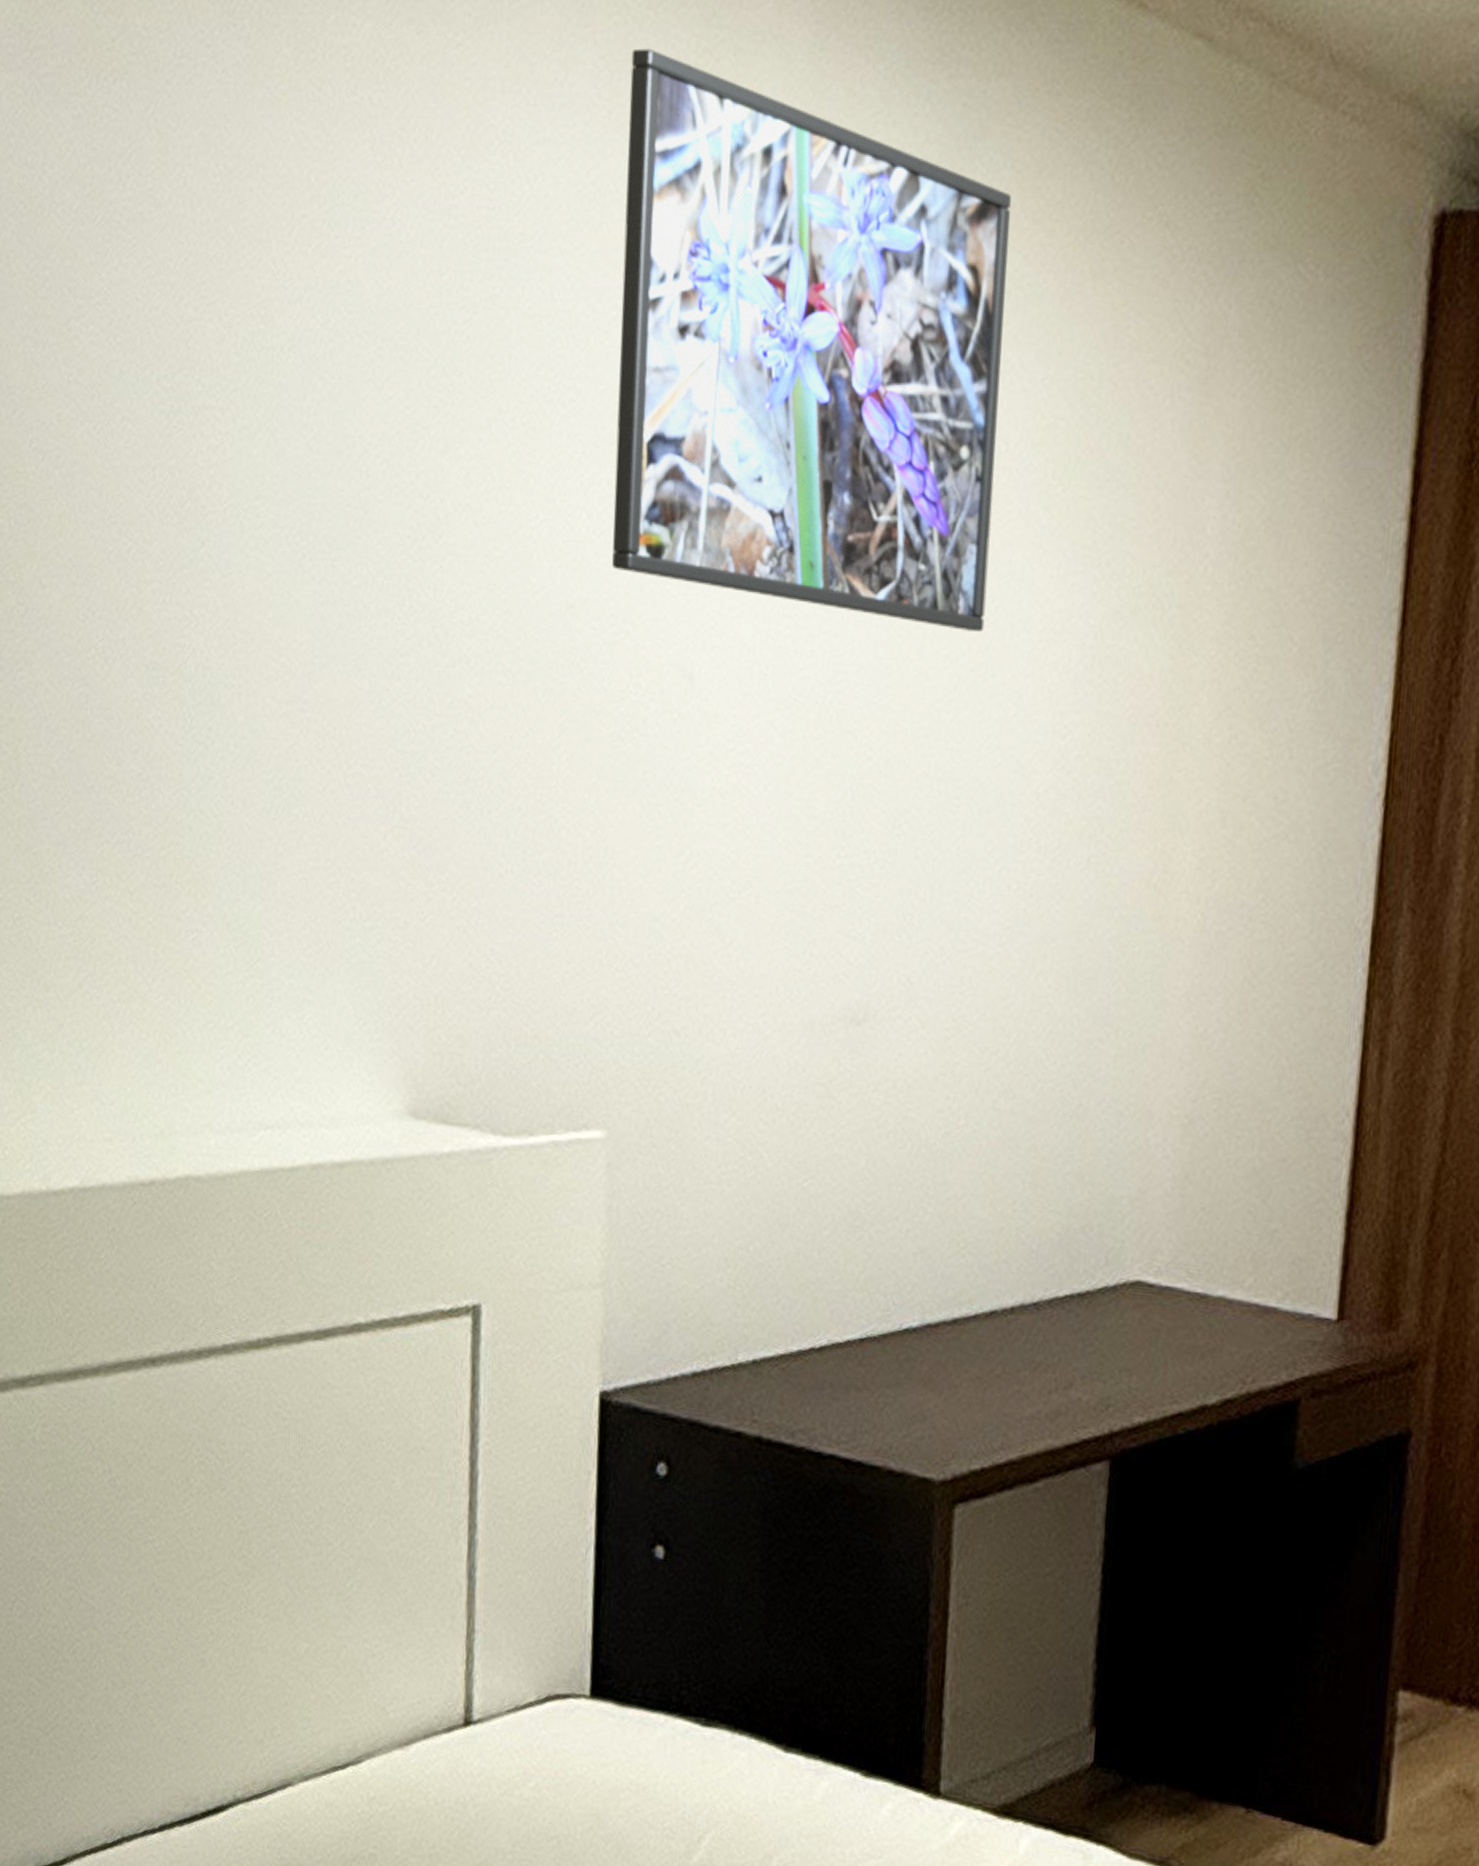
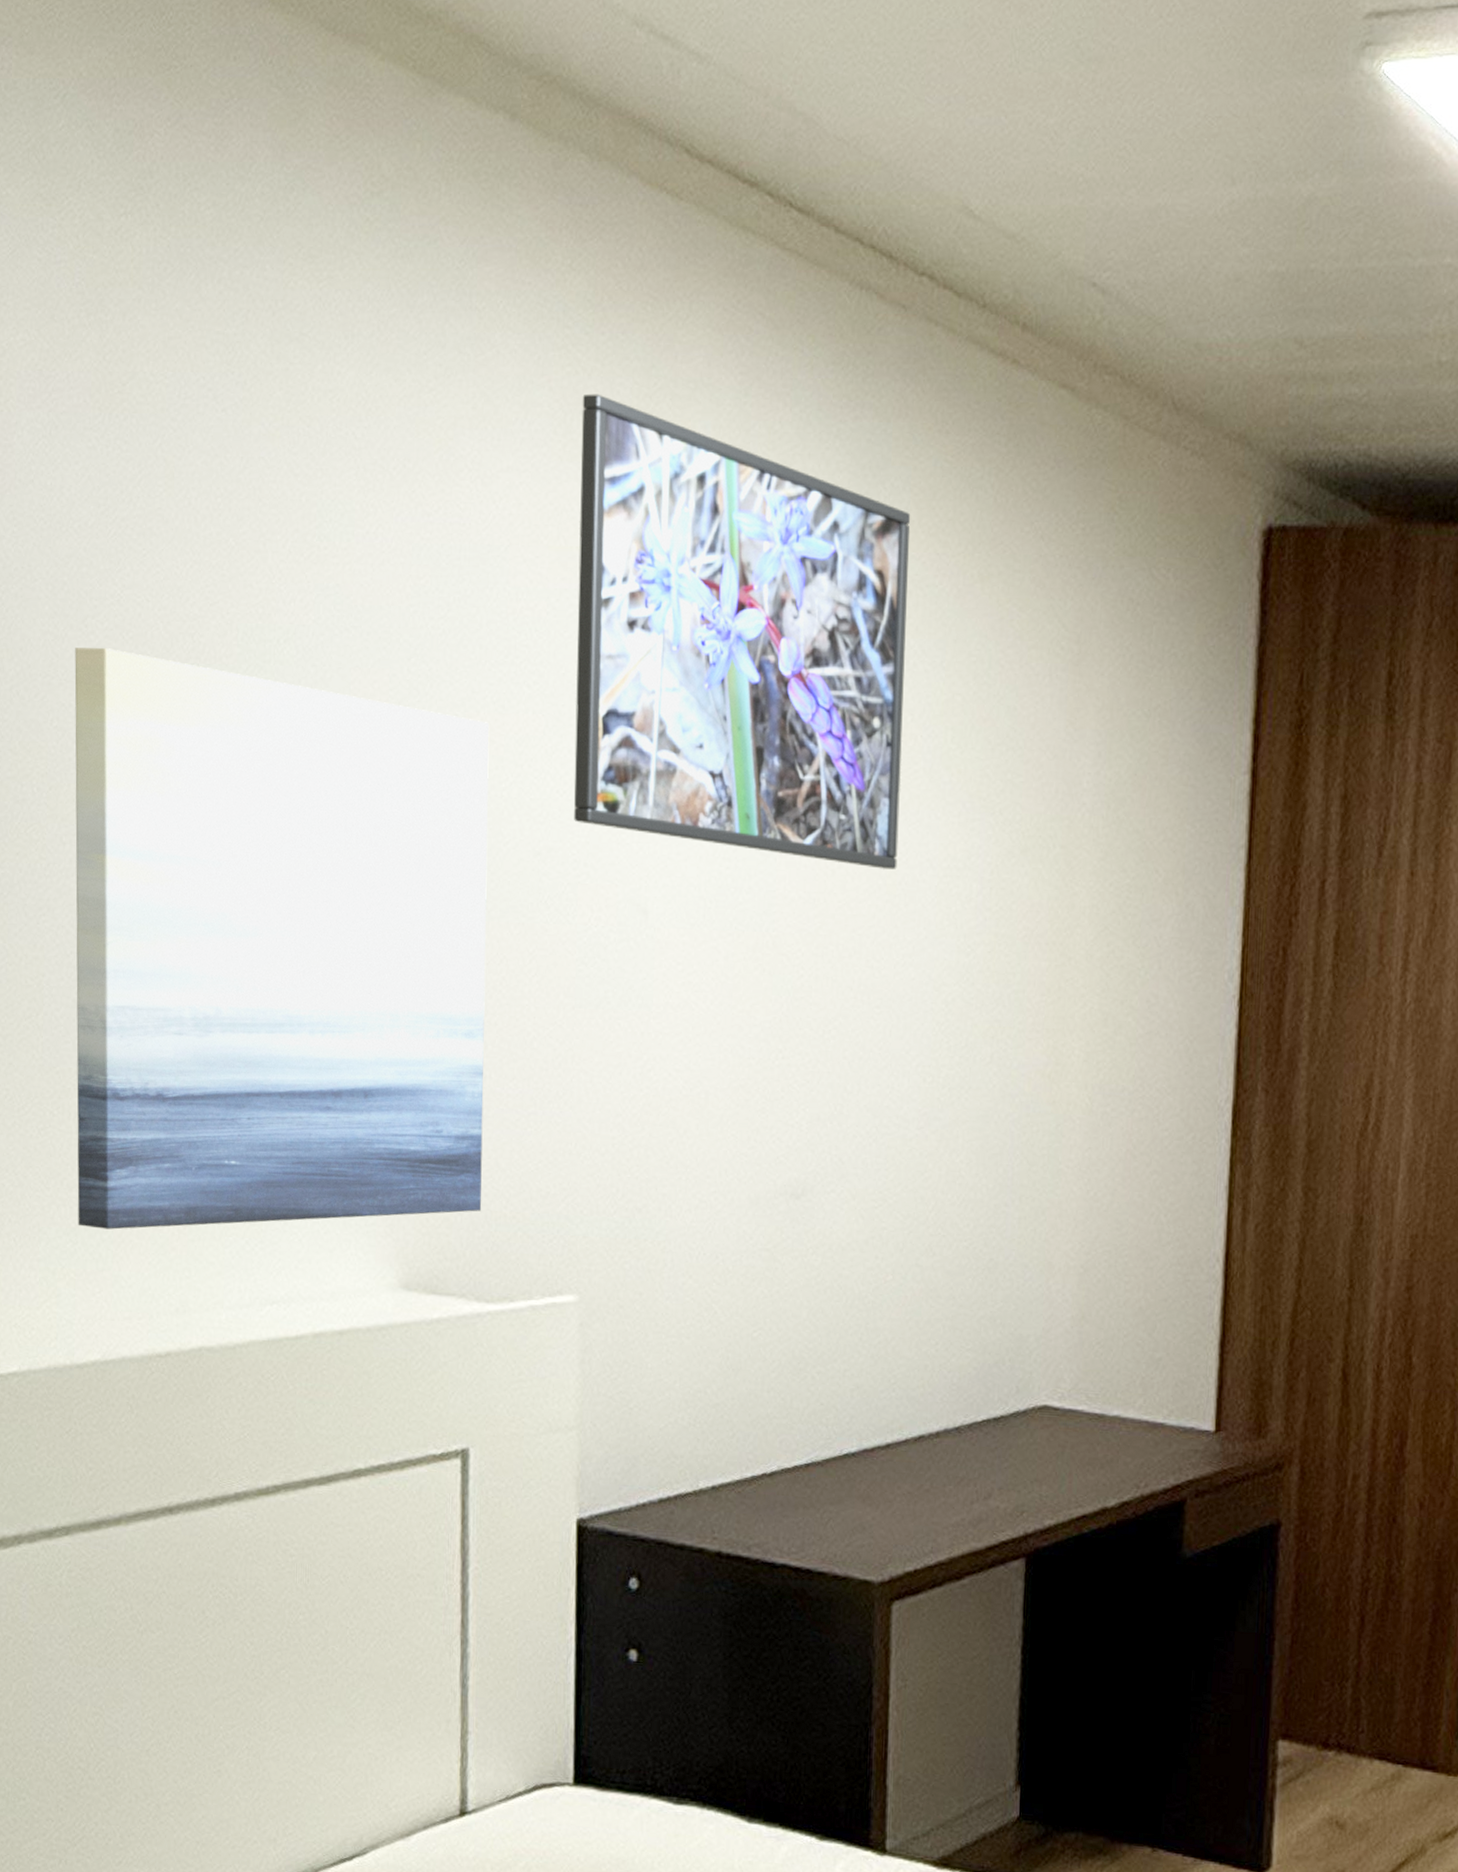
wall art: none [55,354,519,1037] -> present [74,647,490,1230]

